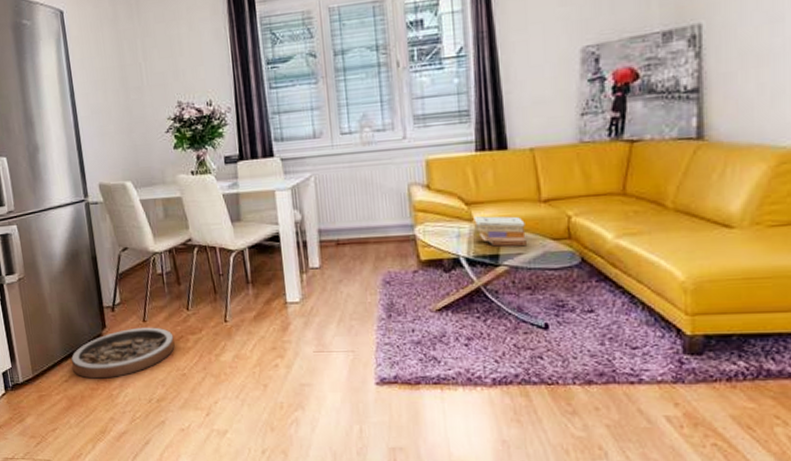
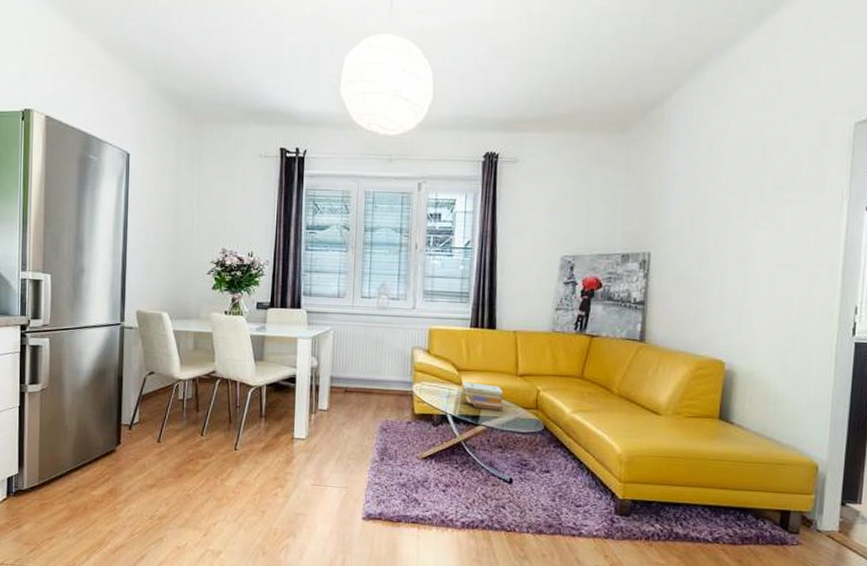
pet bowl: present [71,327,175,379] -> none [80,447,185,493]

